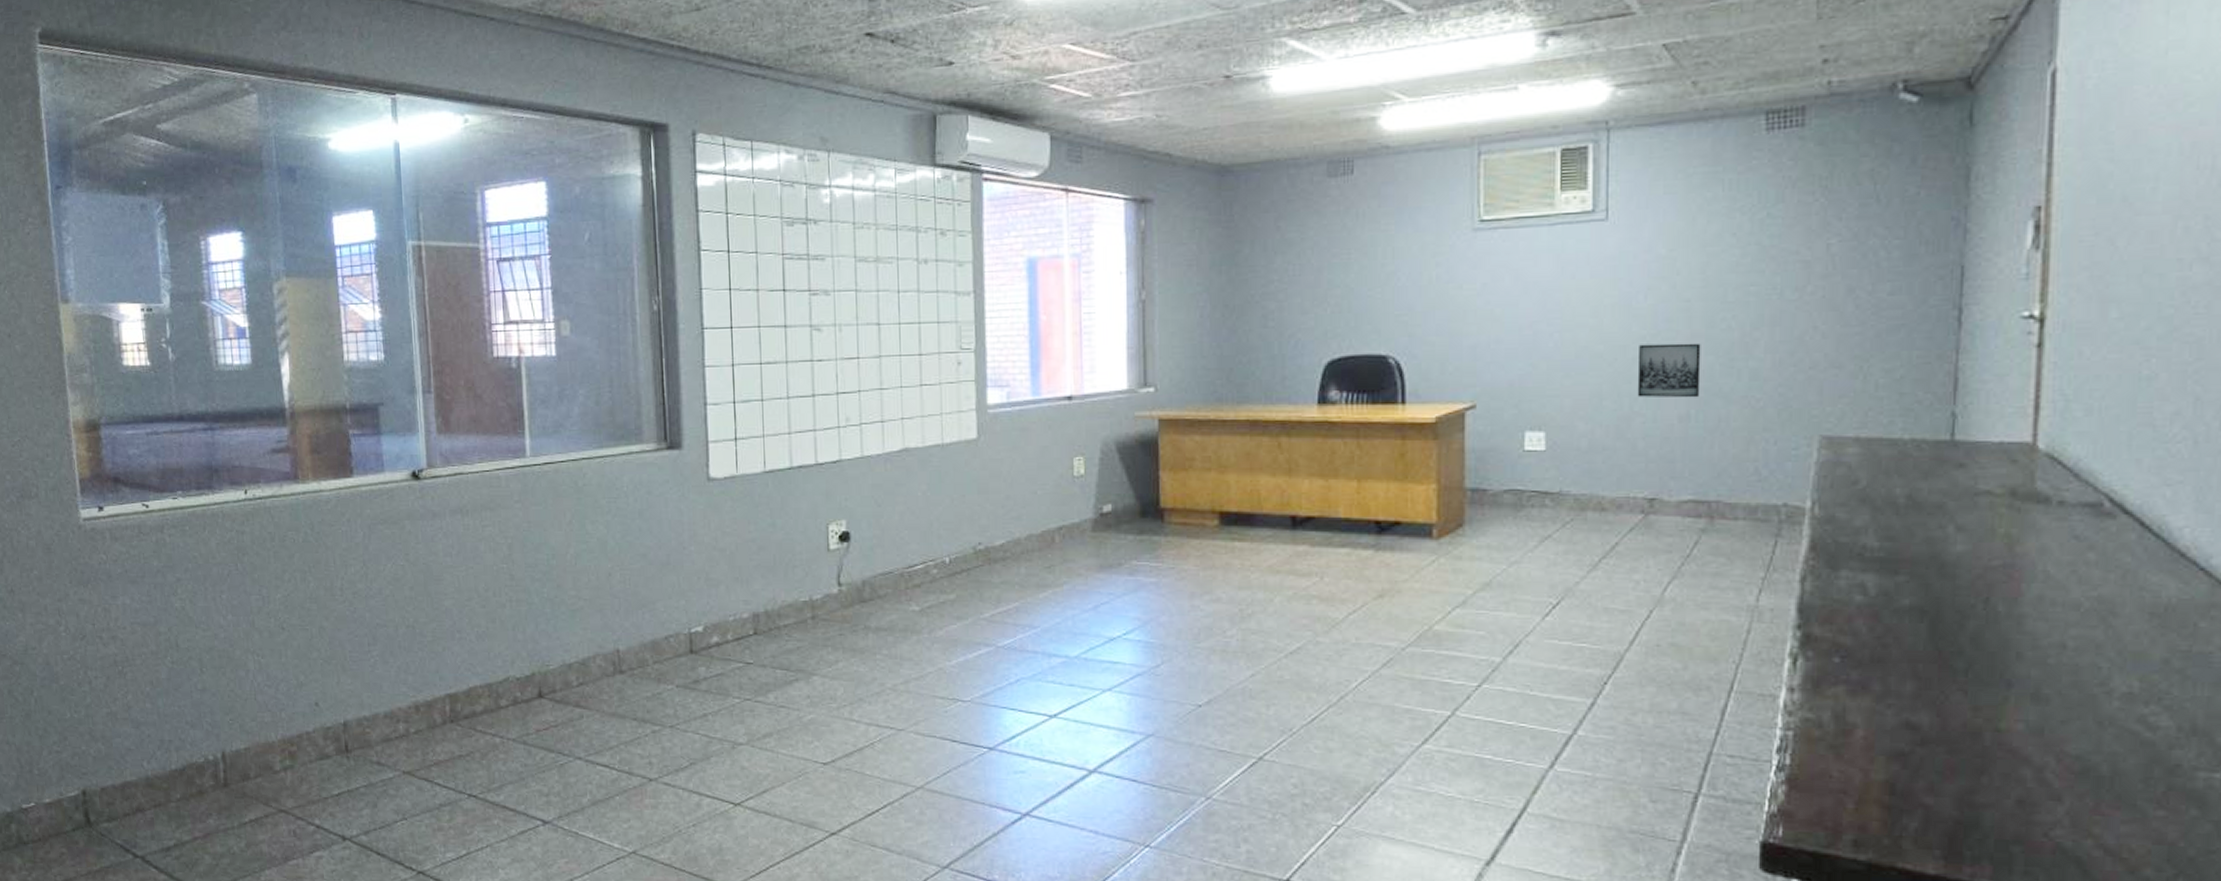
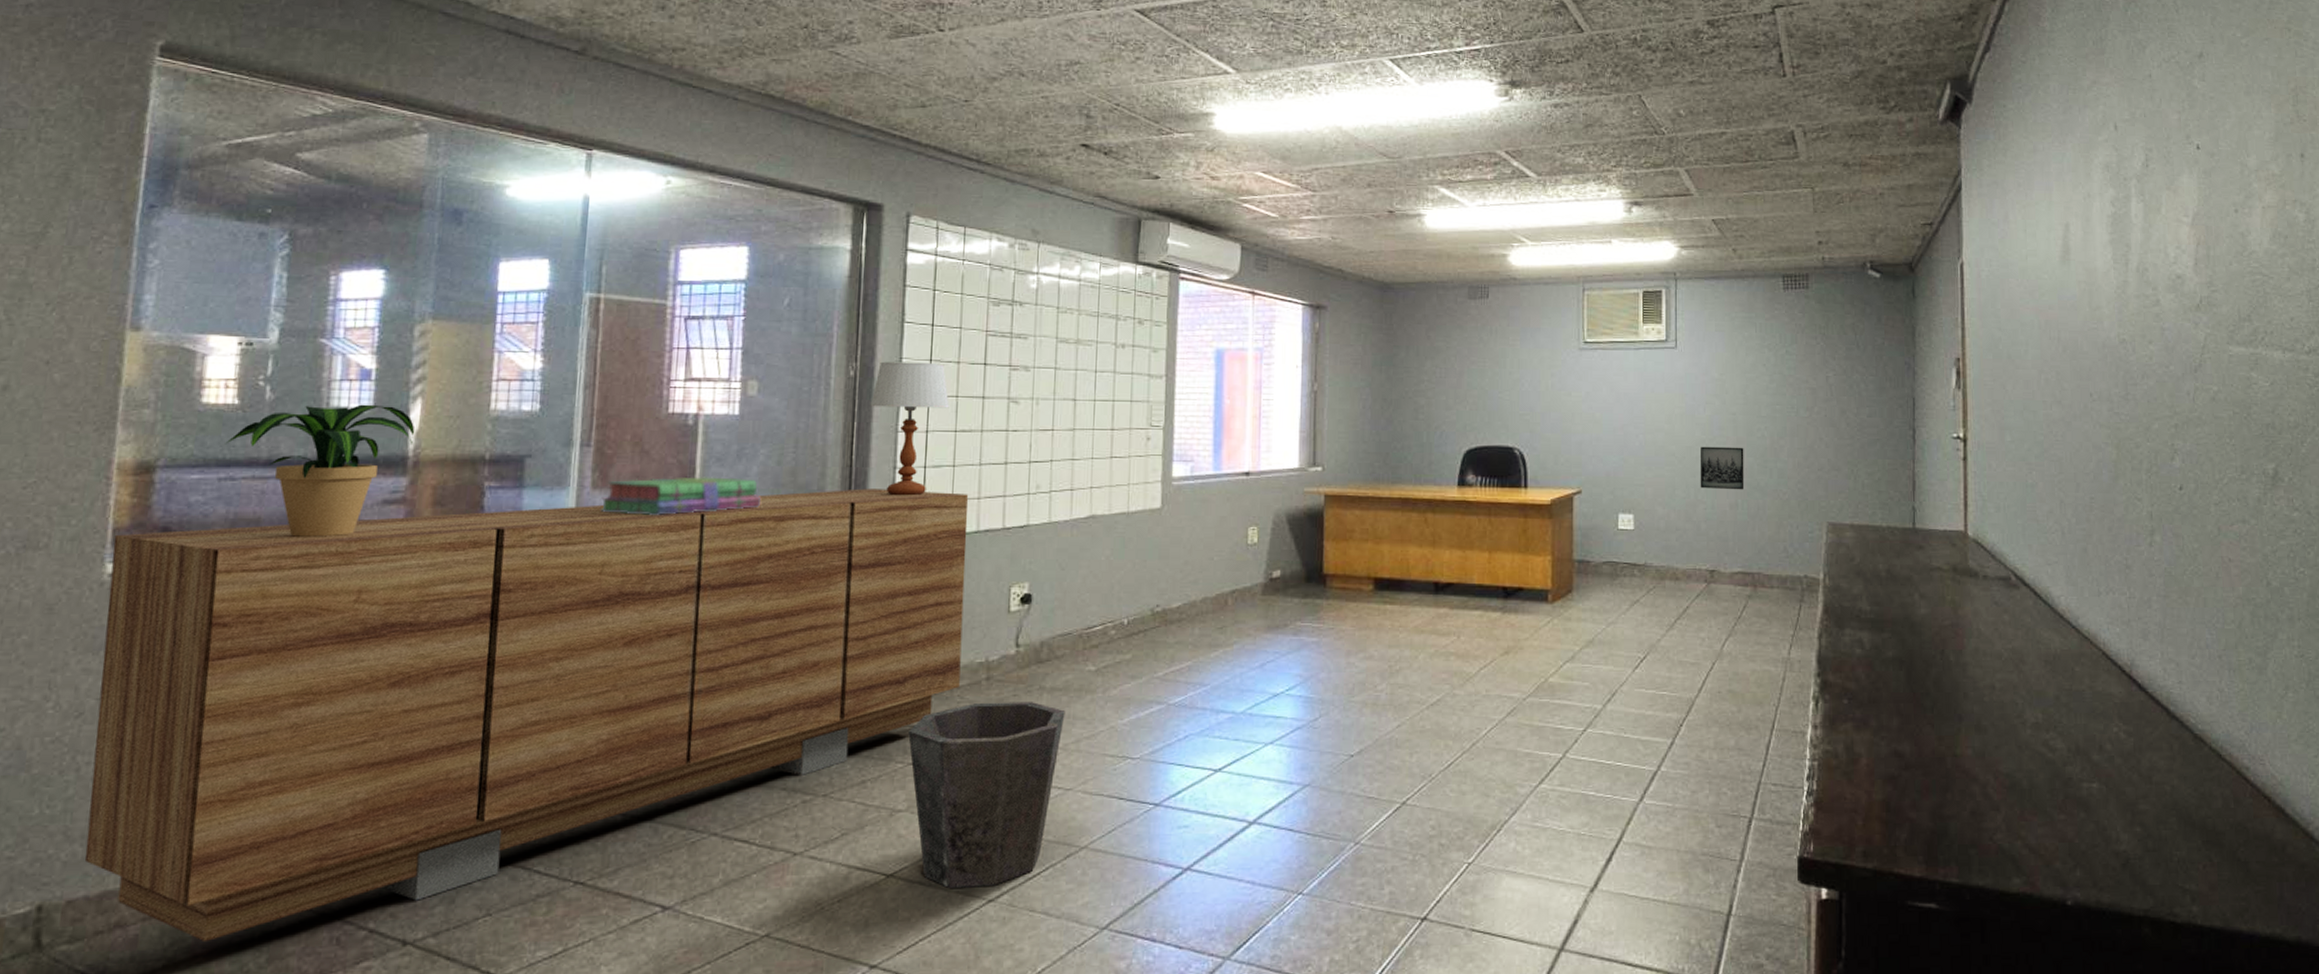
sideboard: none [81,426,786,828] -> present [84,488,968,943]
potted plant: none [146,361,288,484] -> present [225,404,415,537]
stack of books: none [446,419,584,458] -> present [600,477,760,515]
table lamp: none [676,292,752,433] -> present [870,361,949,496]
waste bin: none [742,641,892,821] -> present [908,702,1066,888]

